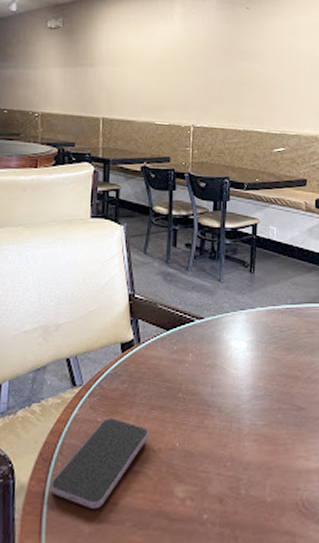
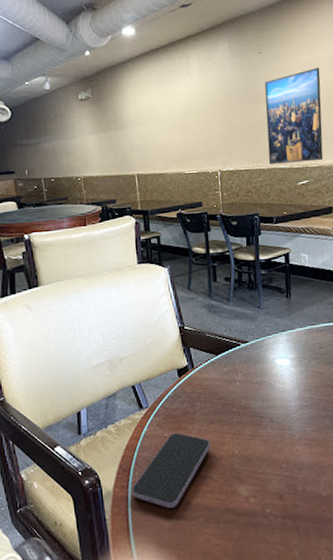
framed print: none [245,32,307,129] -> present [264,68,324,164]

